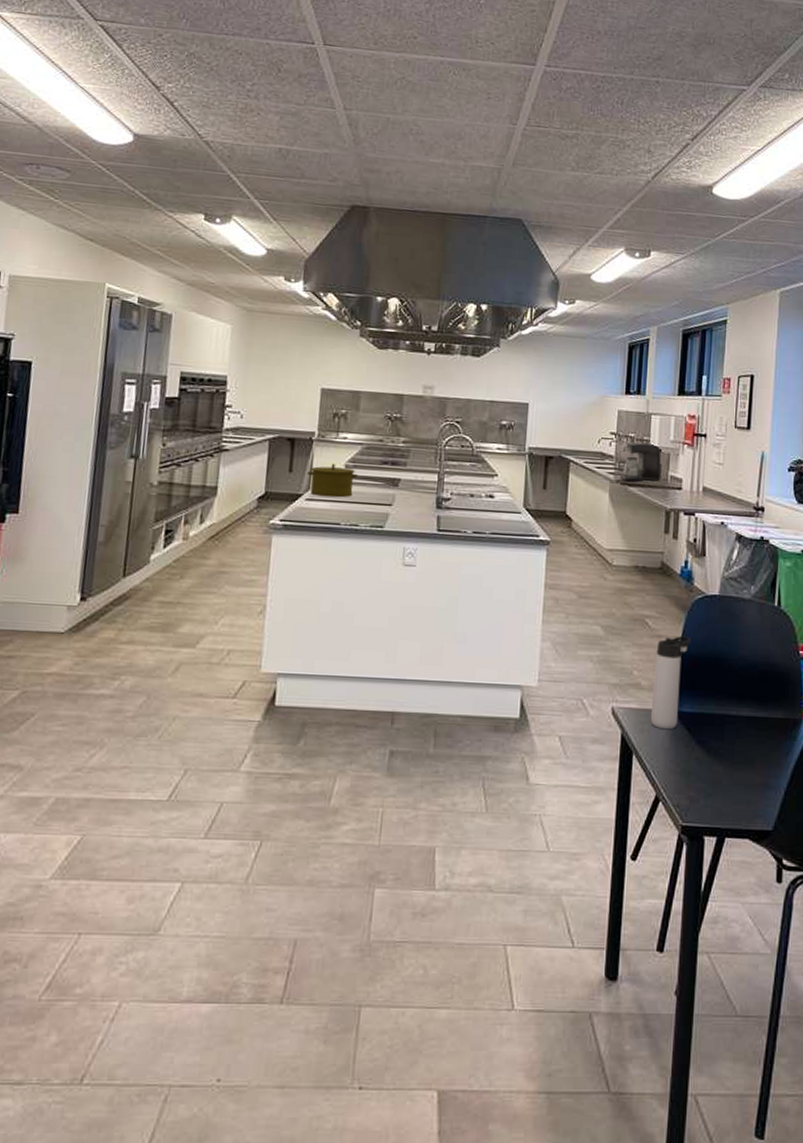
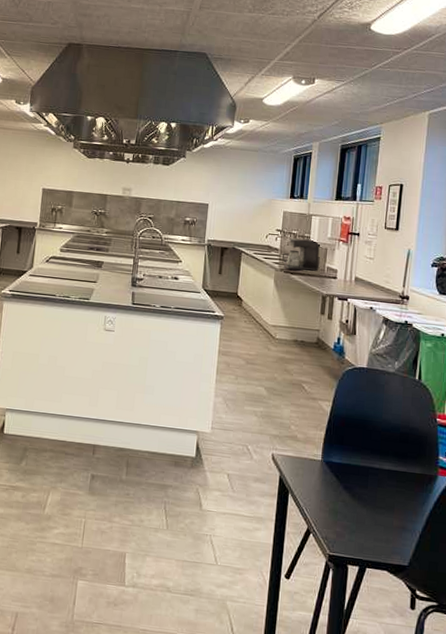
cooking pot: present [307,463,359,498] -> none [31,247,71,275]
thermos bottle: present [650,636,692,730] -> none [304,399,342,476]

